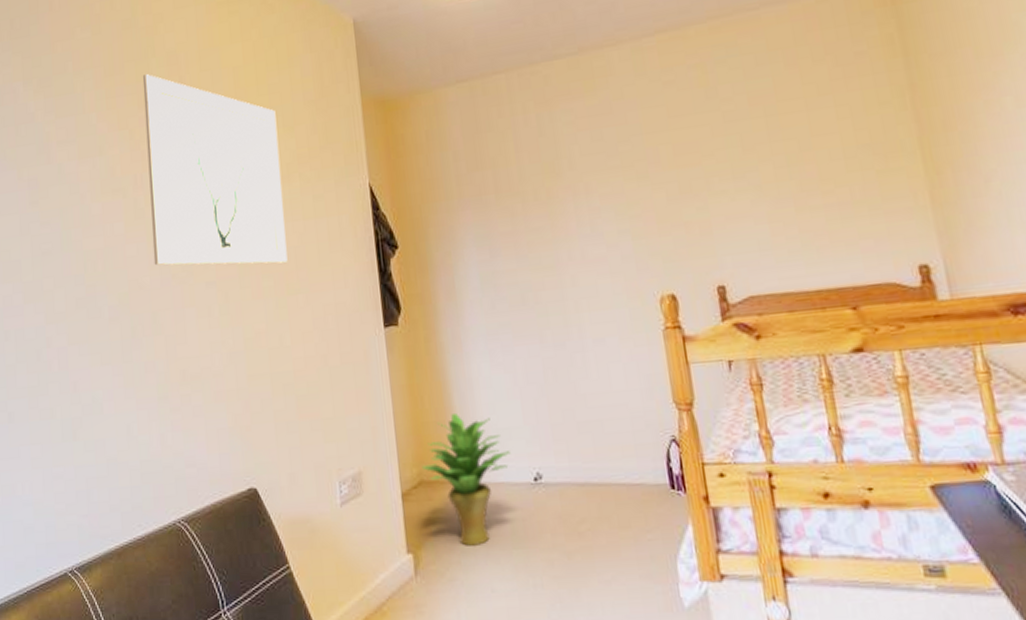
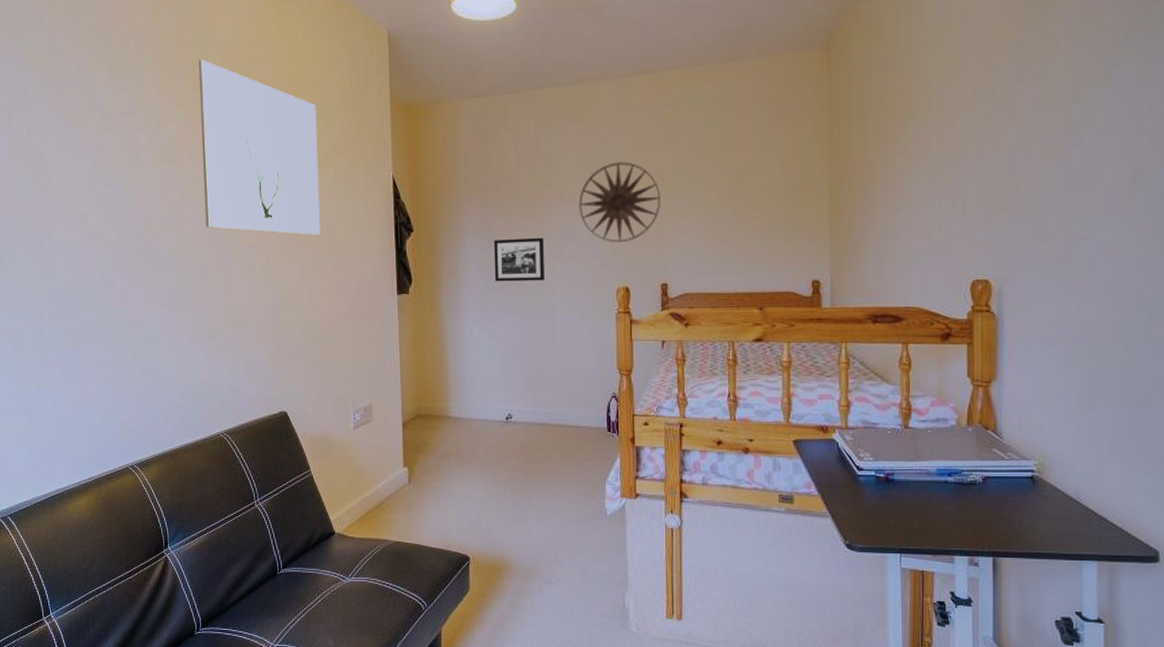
potted plant: present [422,414,511,546] -> none [420,366,490,464]
picture frame: none [497,241,566,302] -> present [493,237,544,282]
wall art: none [598,139,703,240] -> present [578,162,660,243]

